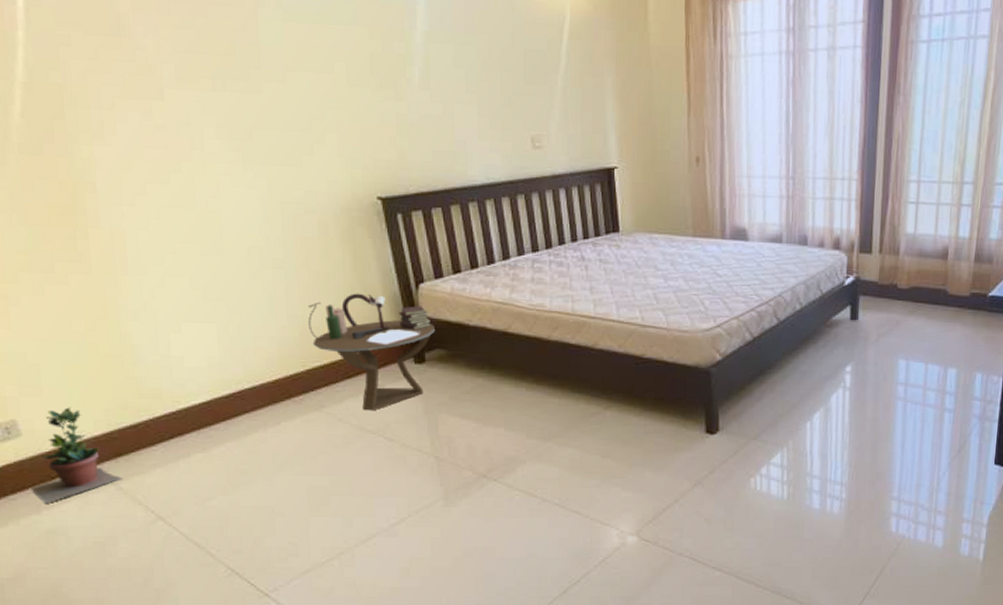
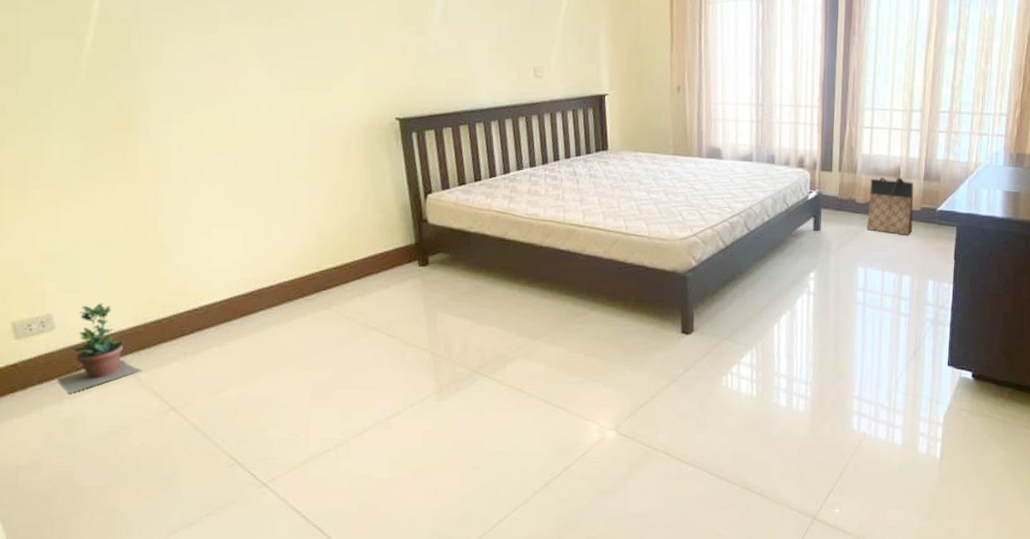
side table: present [308,293,435,411] -> none [326,202,439,309]
bag: none [909,259,963,324] -> present [867,177,914,235]

